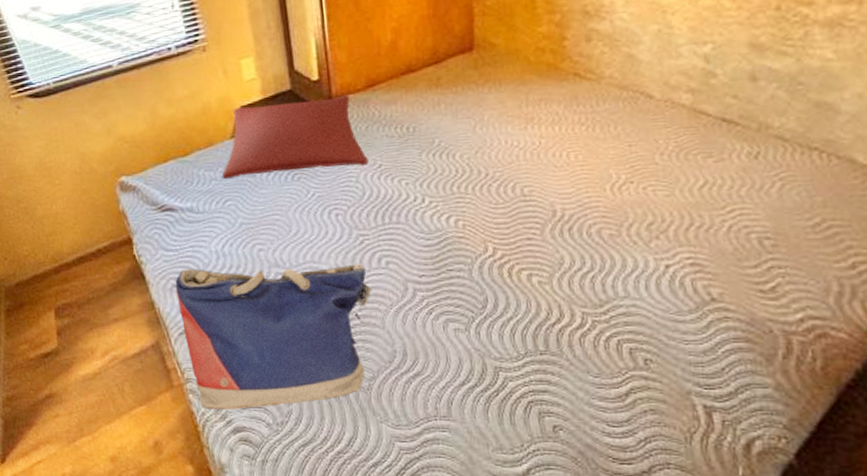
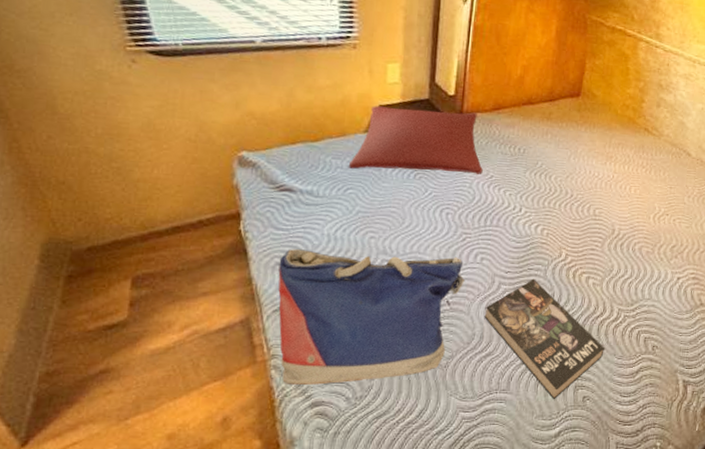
book: none [402,281,572,430] -> present [484,278,605,400]

